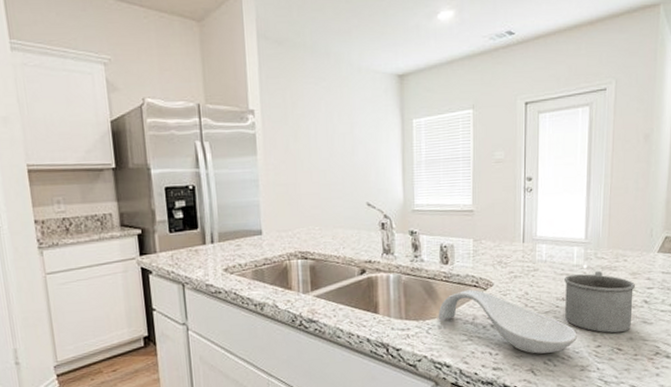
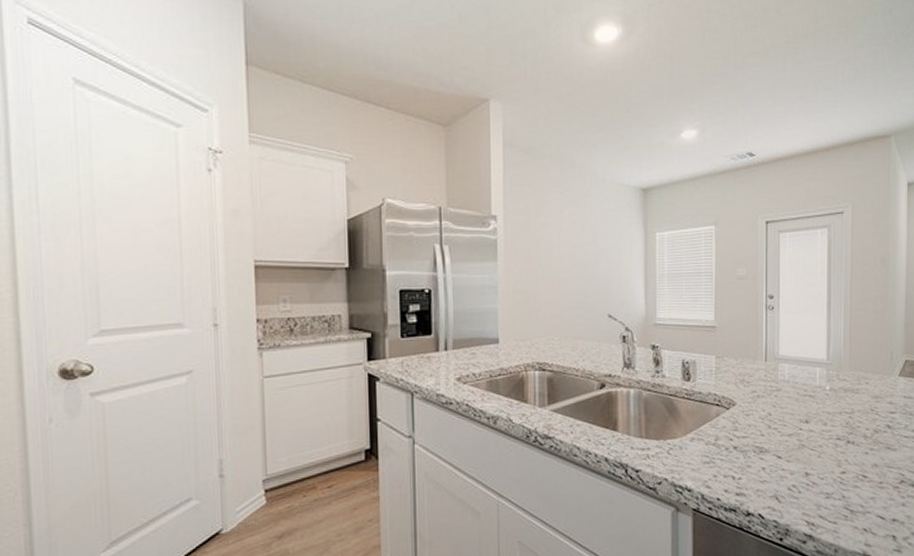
spoon rest: present [438,289,577,354] -> none [679,408,821,479]
mug: present [565,270,636,333] -> none [808,392,879,459]

